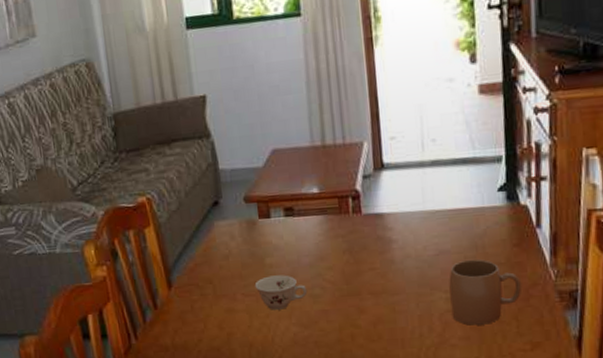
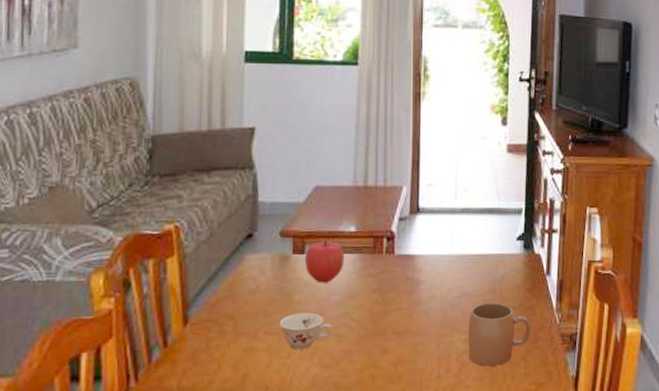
fruit: none [270,202,311,246] -> present [304,239,345,283]

